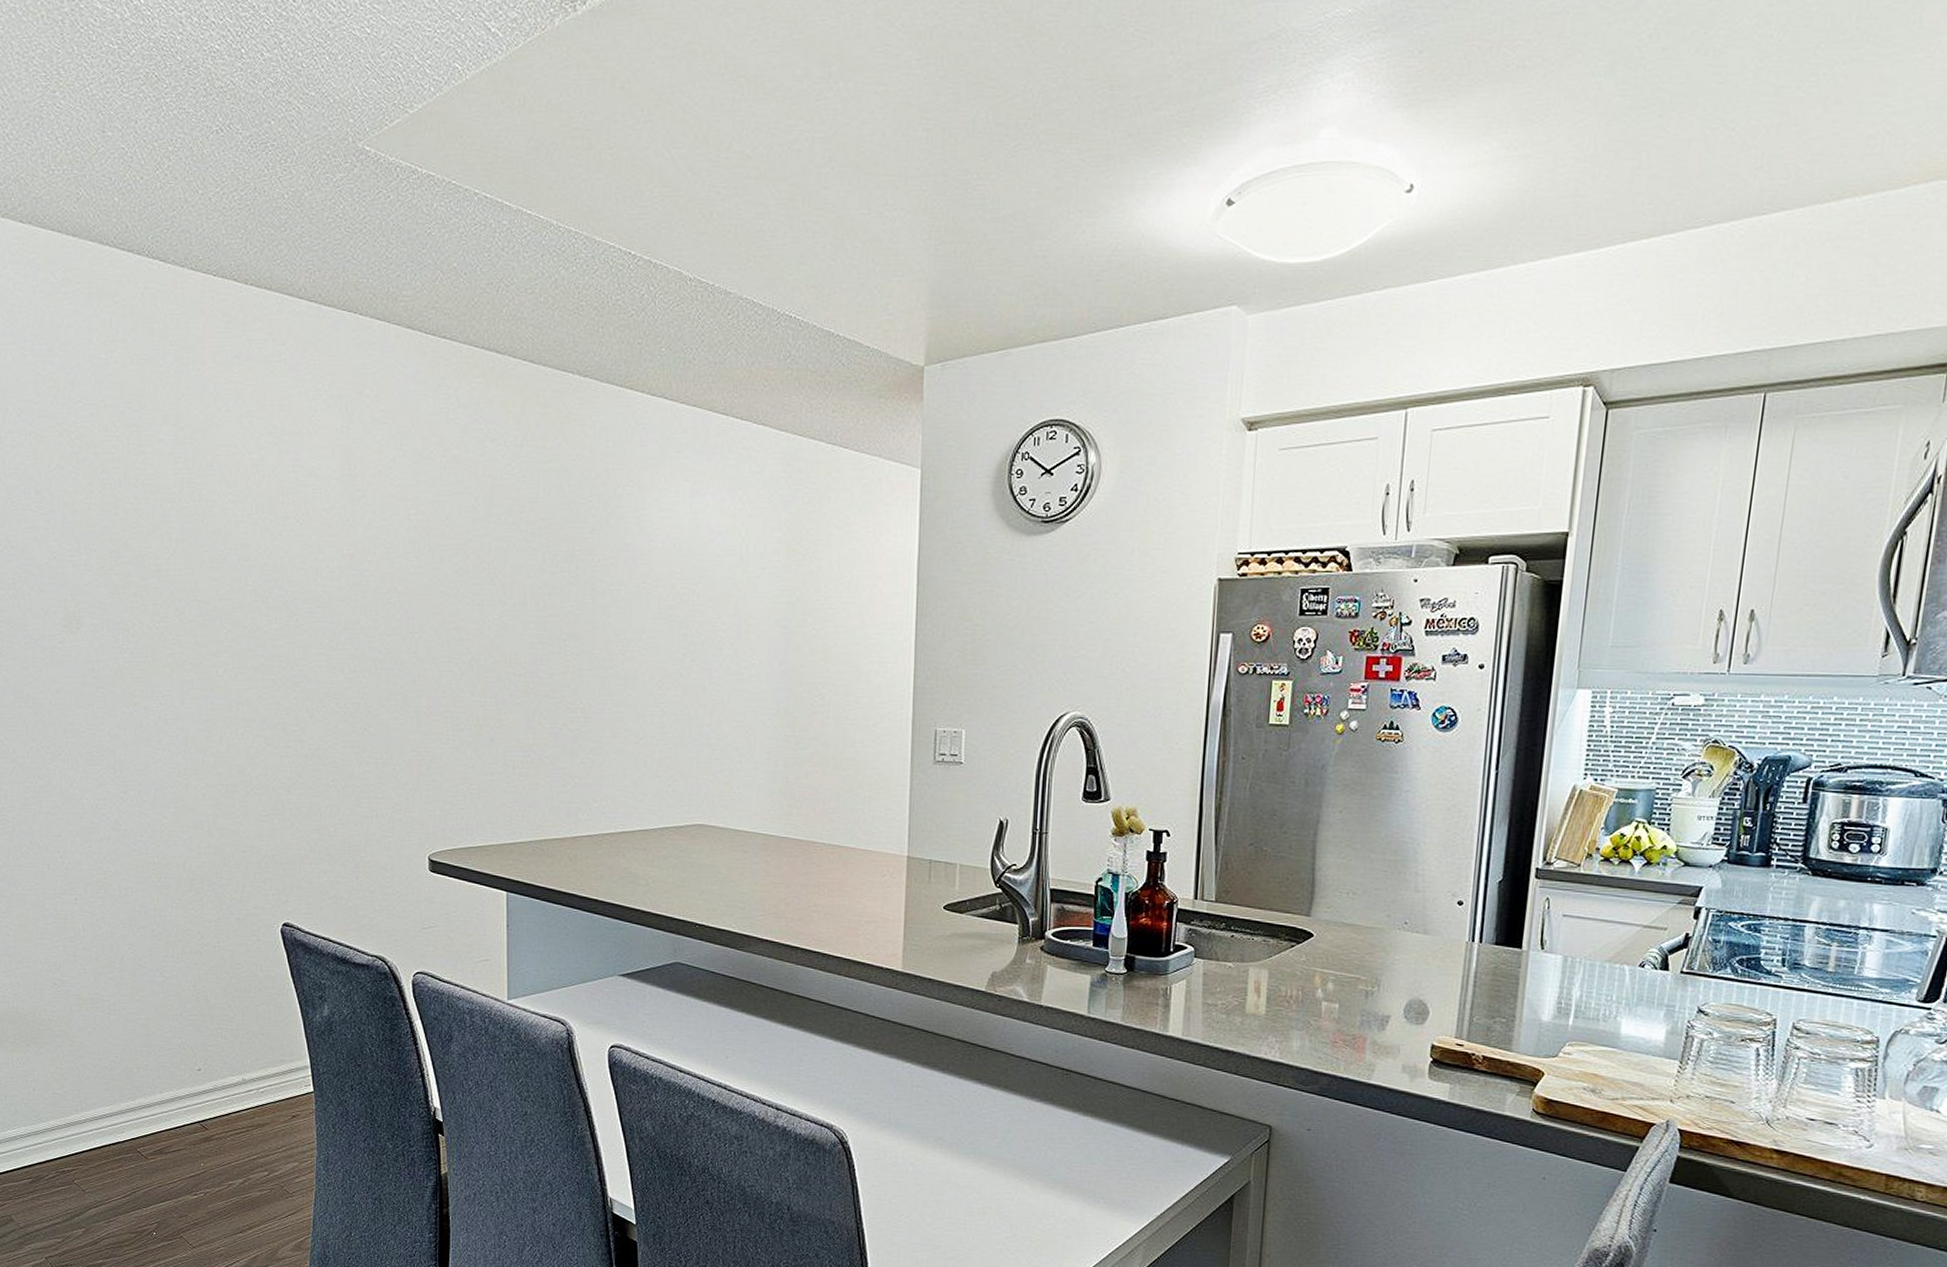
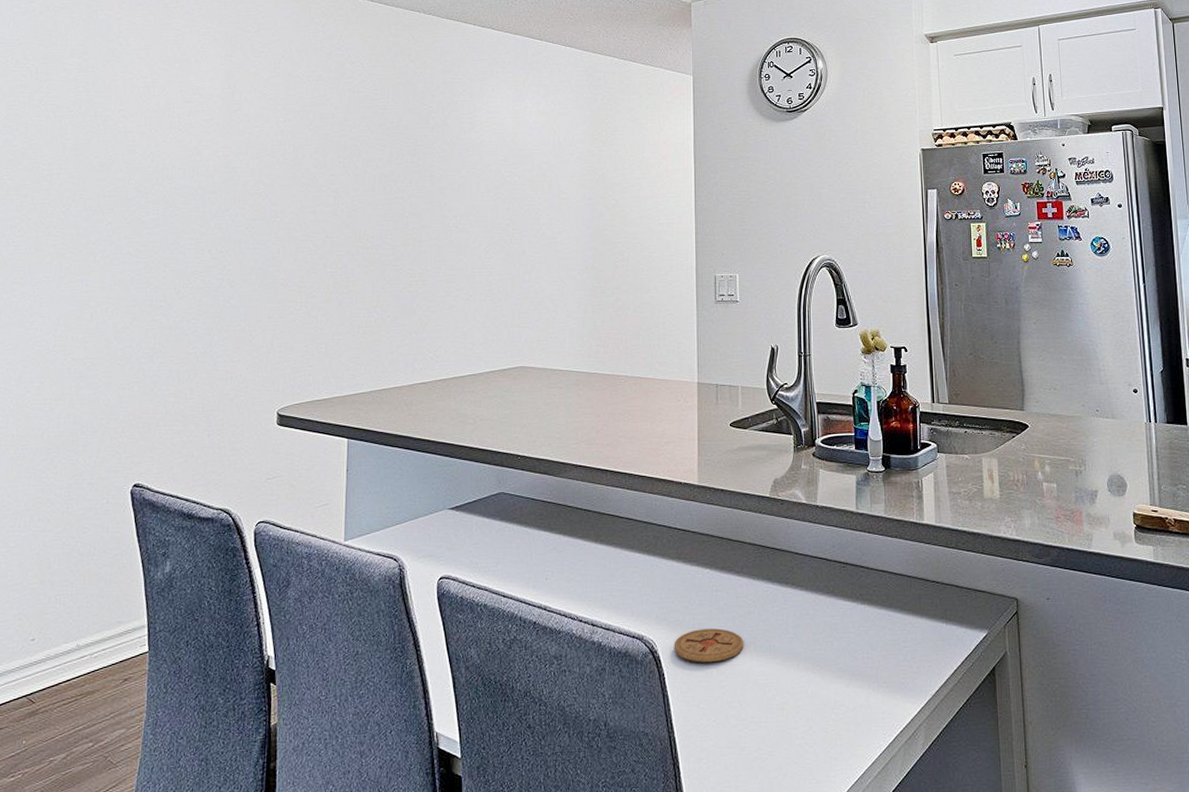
coaster: none [866,1124,945,1159] -> present [674,628,744,662]

